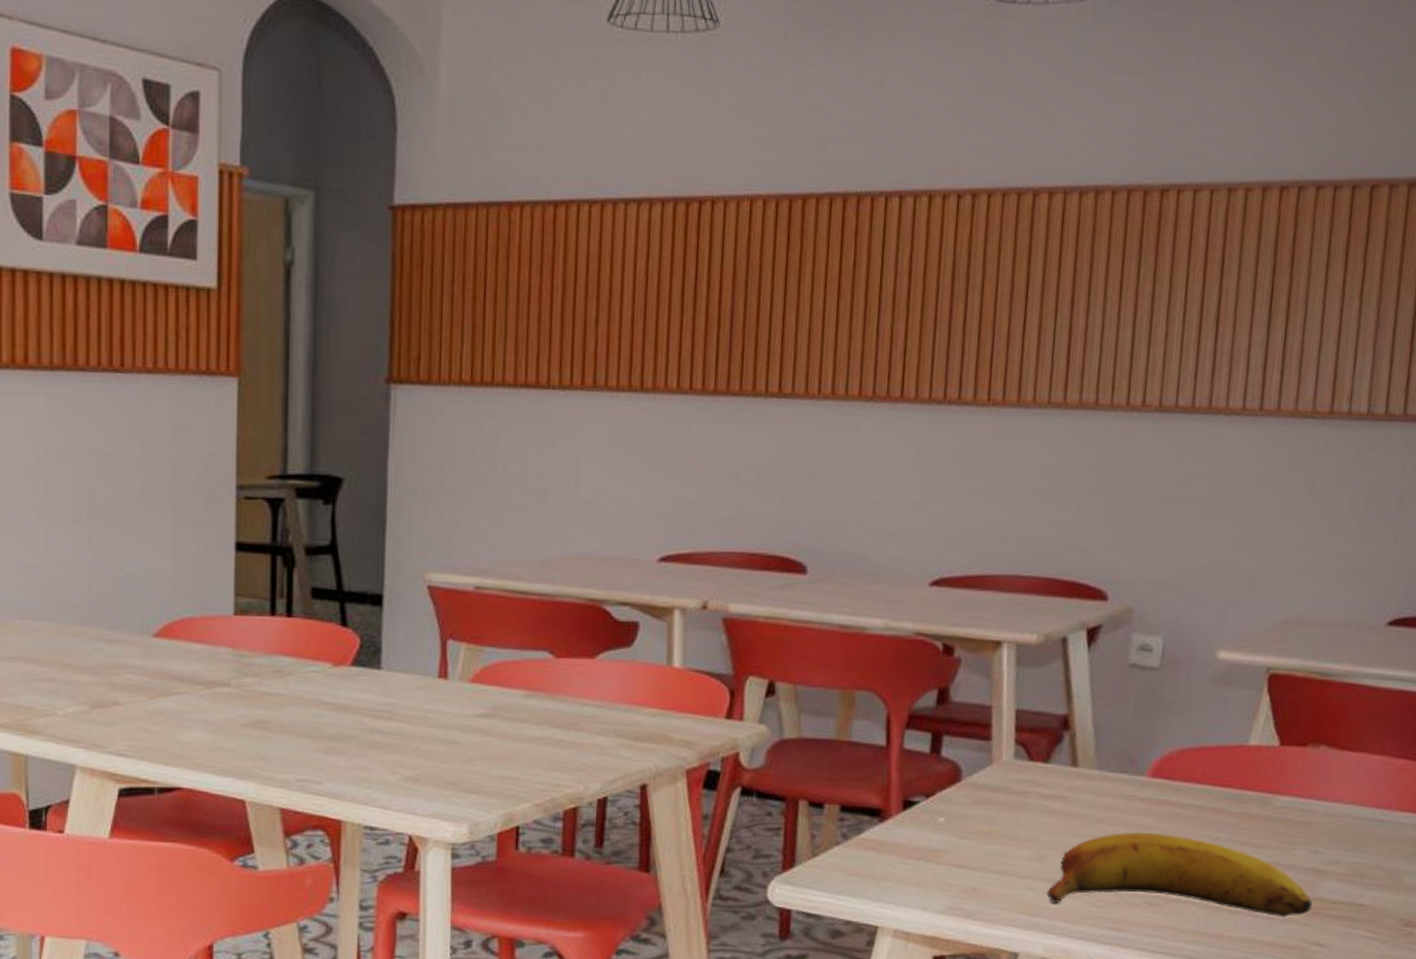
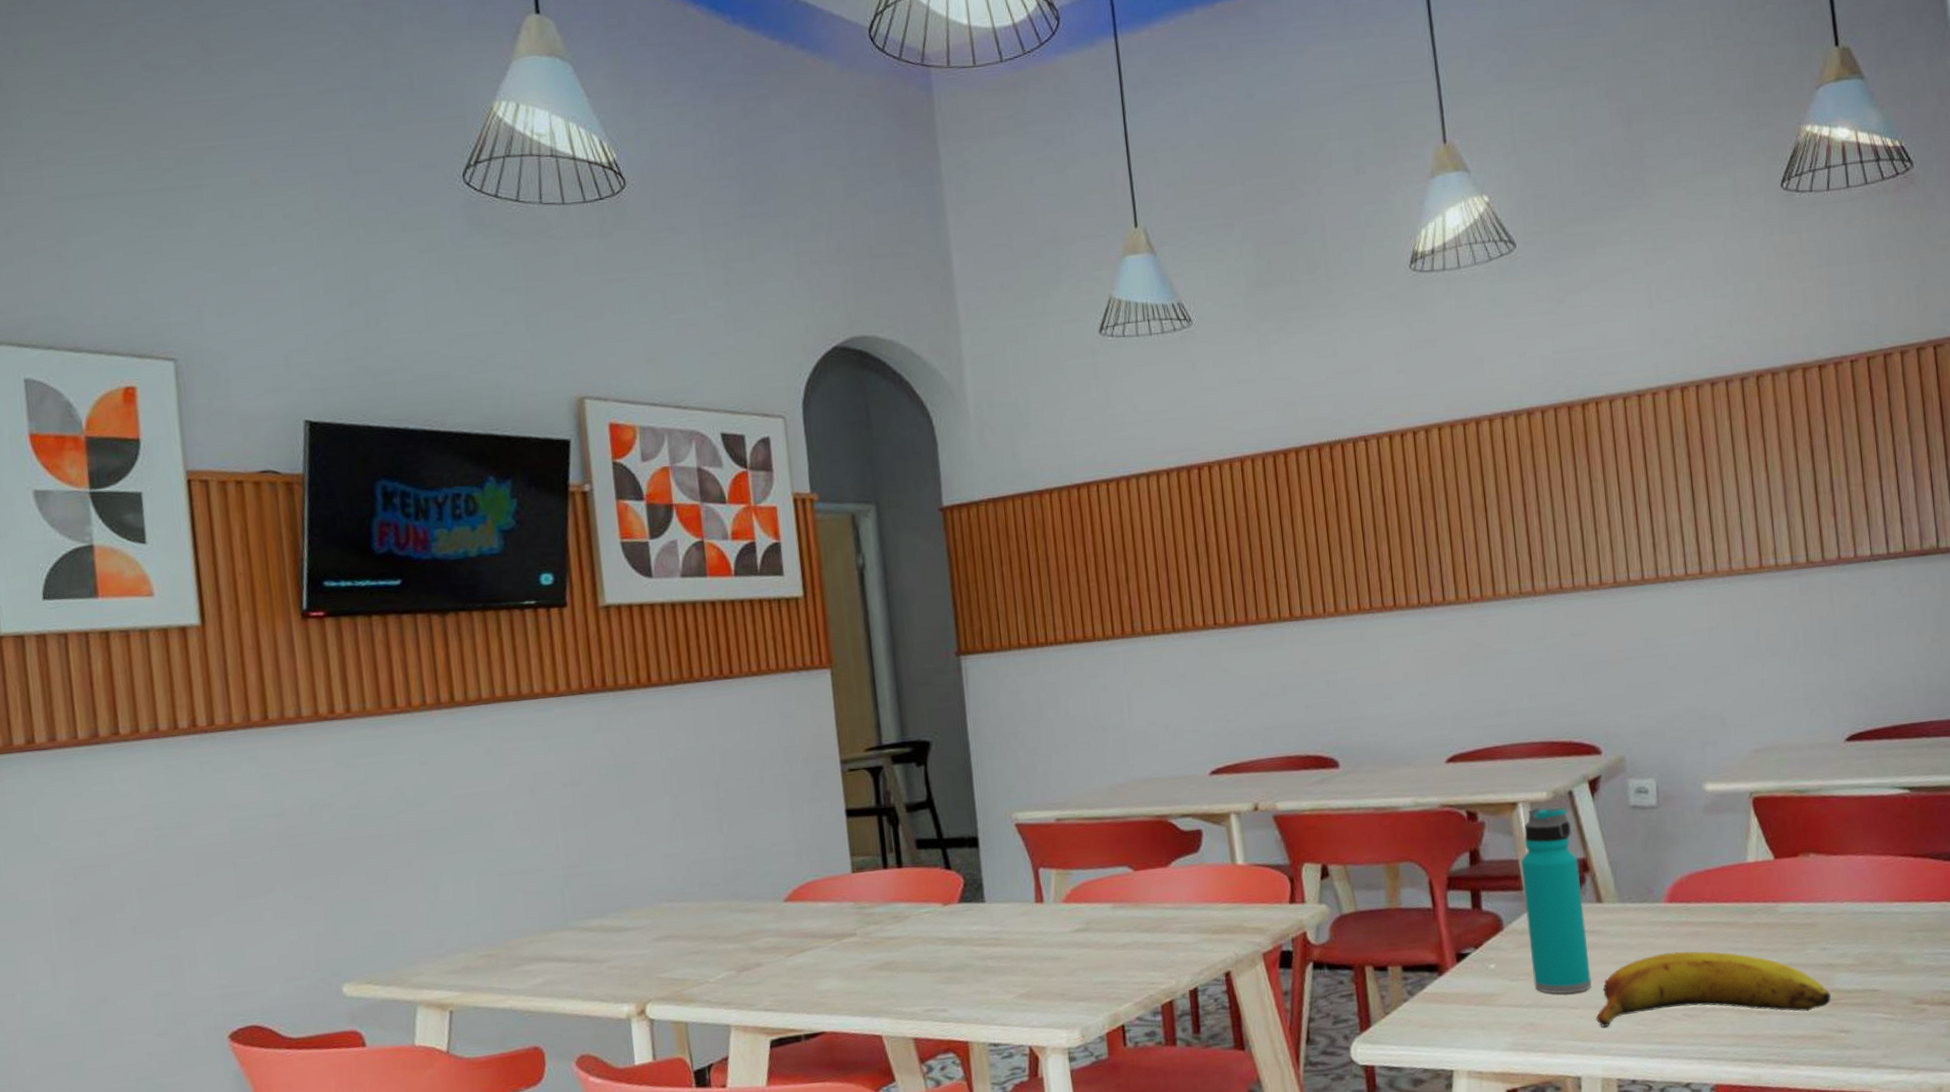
water bottle: none [984,651,1059,862] -> present [1520,808,1592,994]

